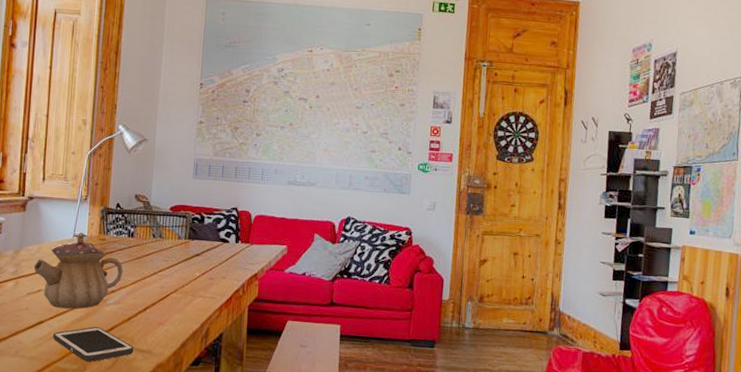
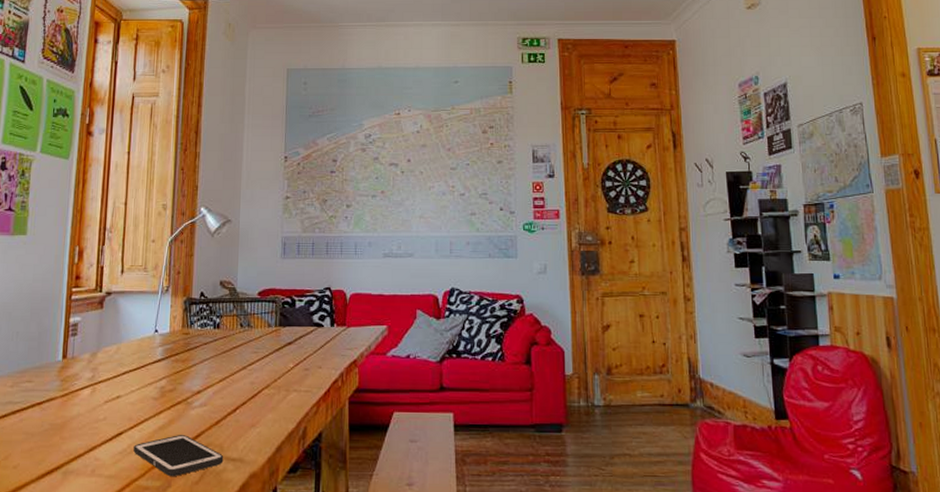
teapot: present [33,232,123,309] -> none [112,327,209,416]

